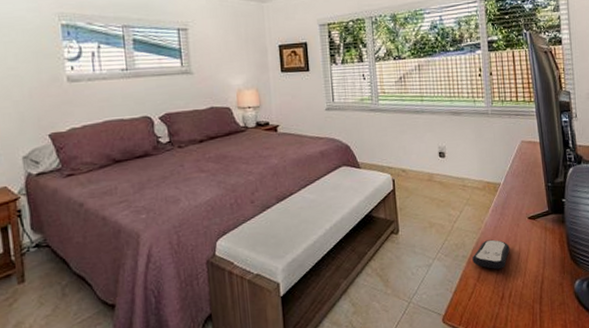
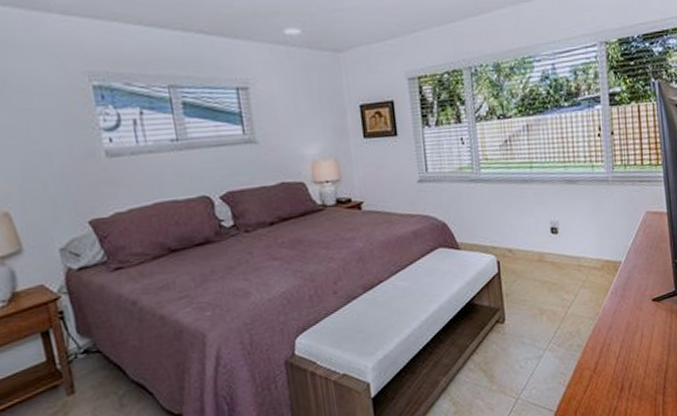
remote control: present [472,239,510,270] -> none [588,325,631,359]

